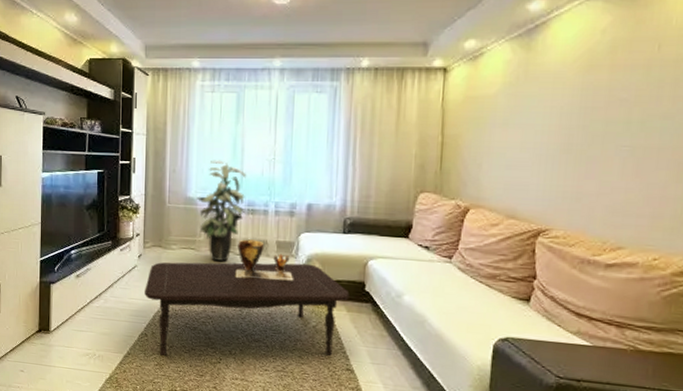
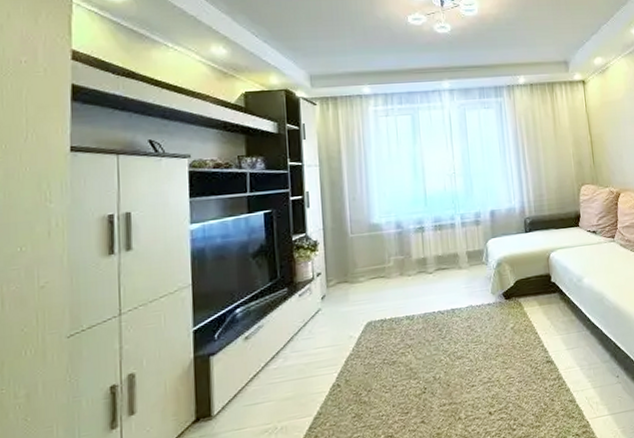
coffee table: present [145,262,350,357] -> none [332,267,539,405]
indoor plant: present [196,160,246,261] -> none [381,181,433,285]
clay pot: present [235,239,293,281] -> none [429,254,487,297]

